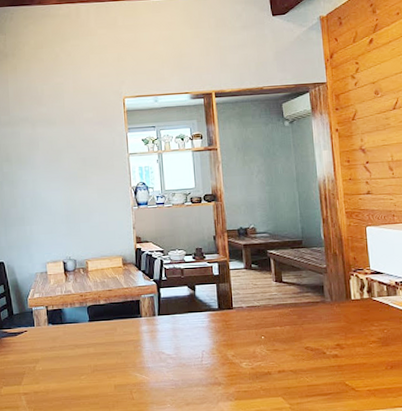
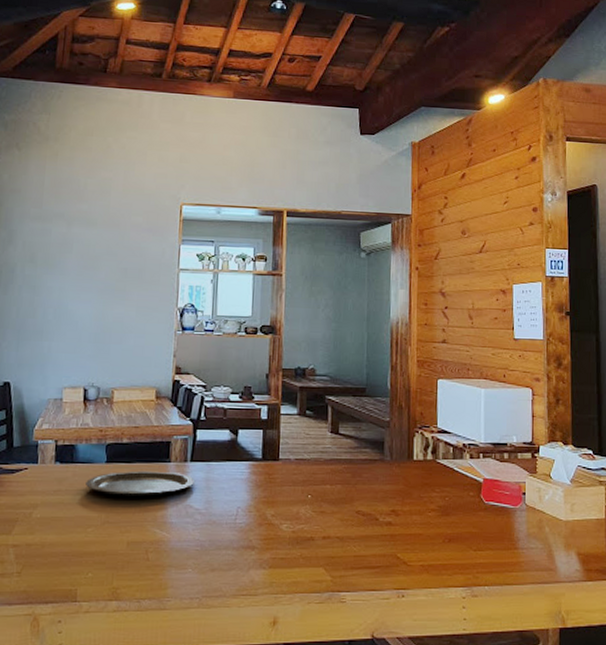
plate: none [75,325,163,348] -> present [86,471,194,497]

